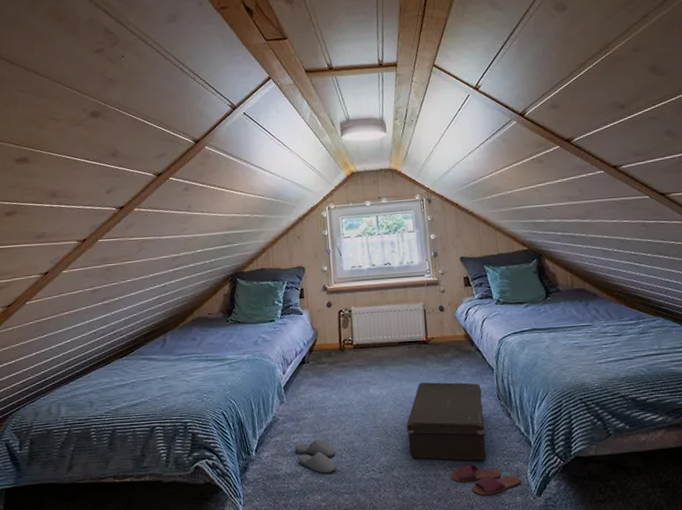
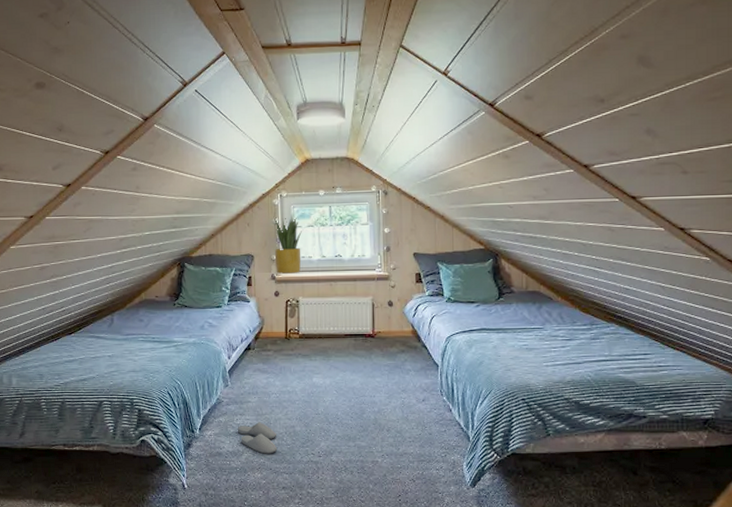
planter: none [322,224,352,285] -> present [273,213,302,274]
suitcase: present [407,382,487,461] -> none [348,375,425,451]
slippers: present [451,465,521,496] -> none [388,455,456,484]

